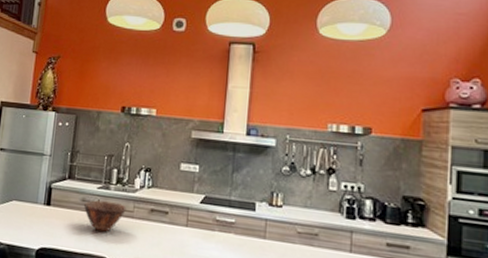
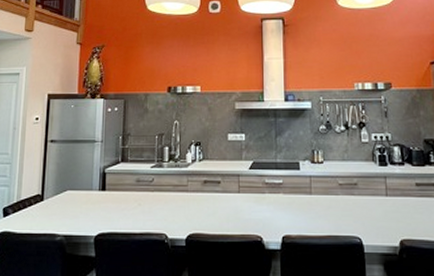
bowl: present [84,200,127,232] -> none [139,178,180,209]

